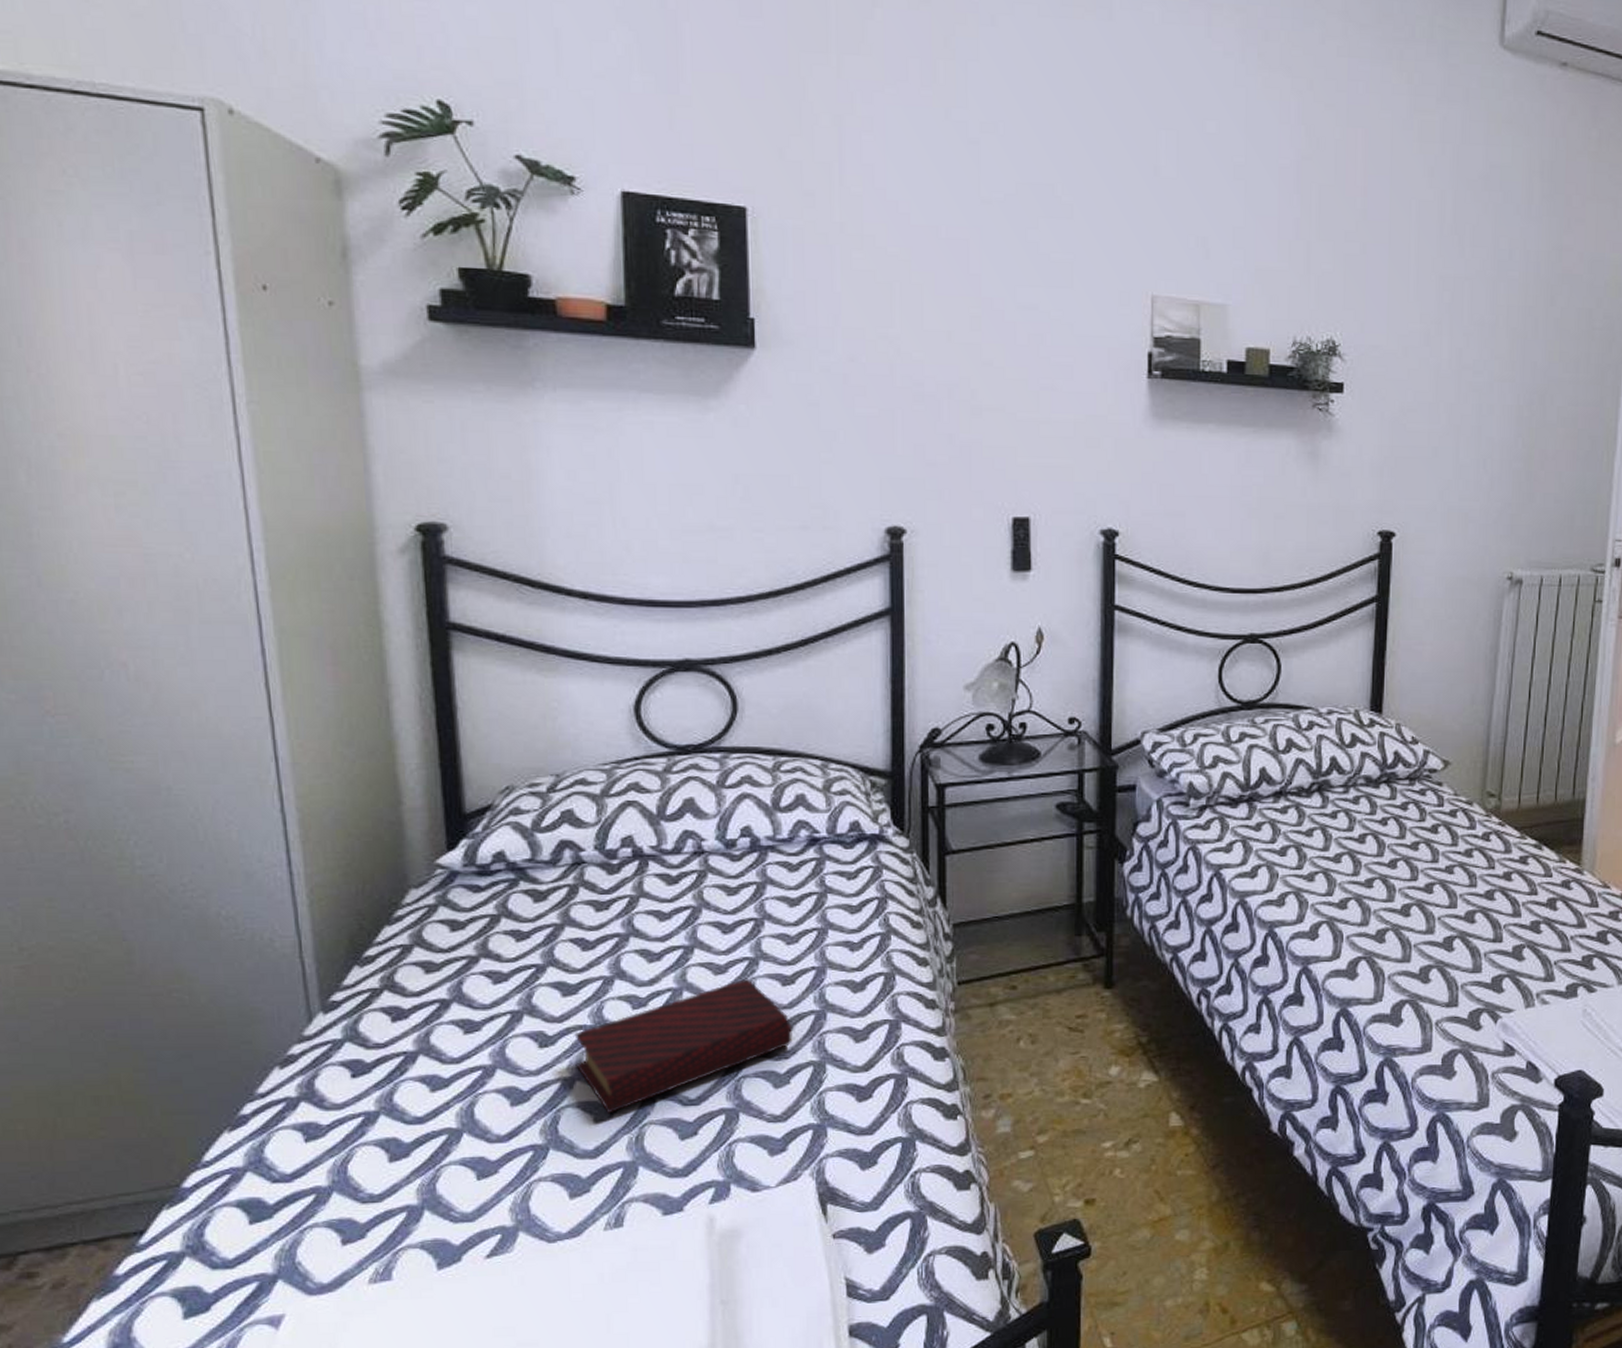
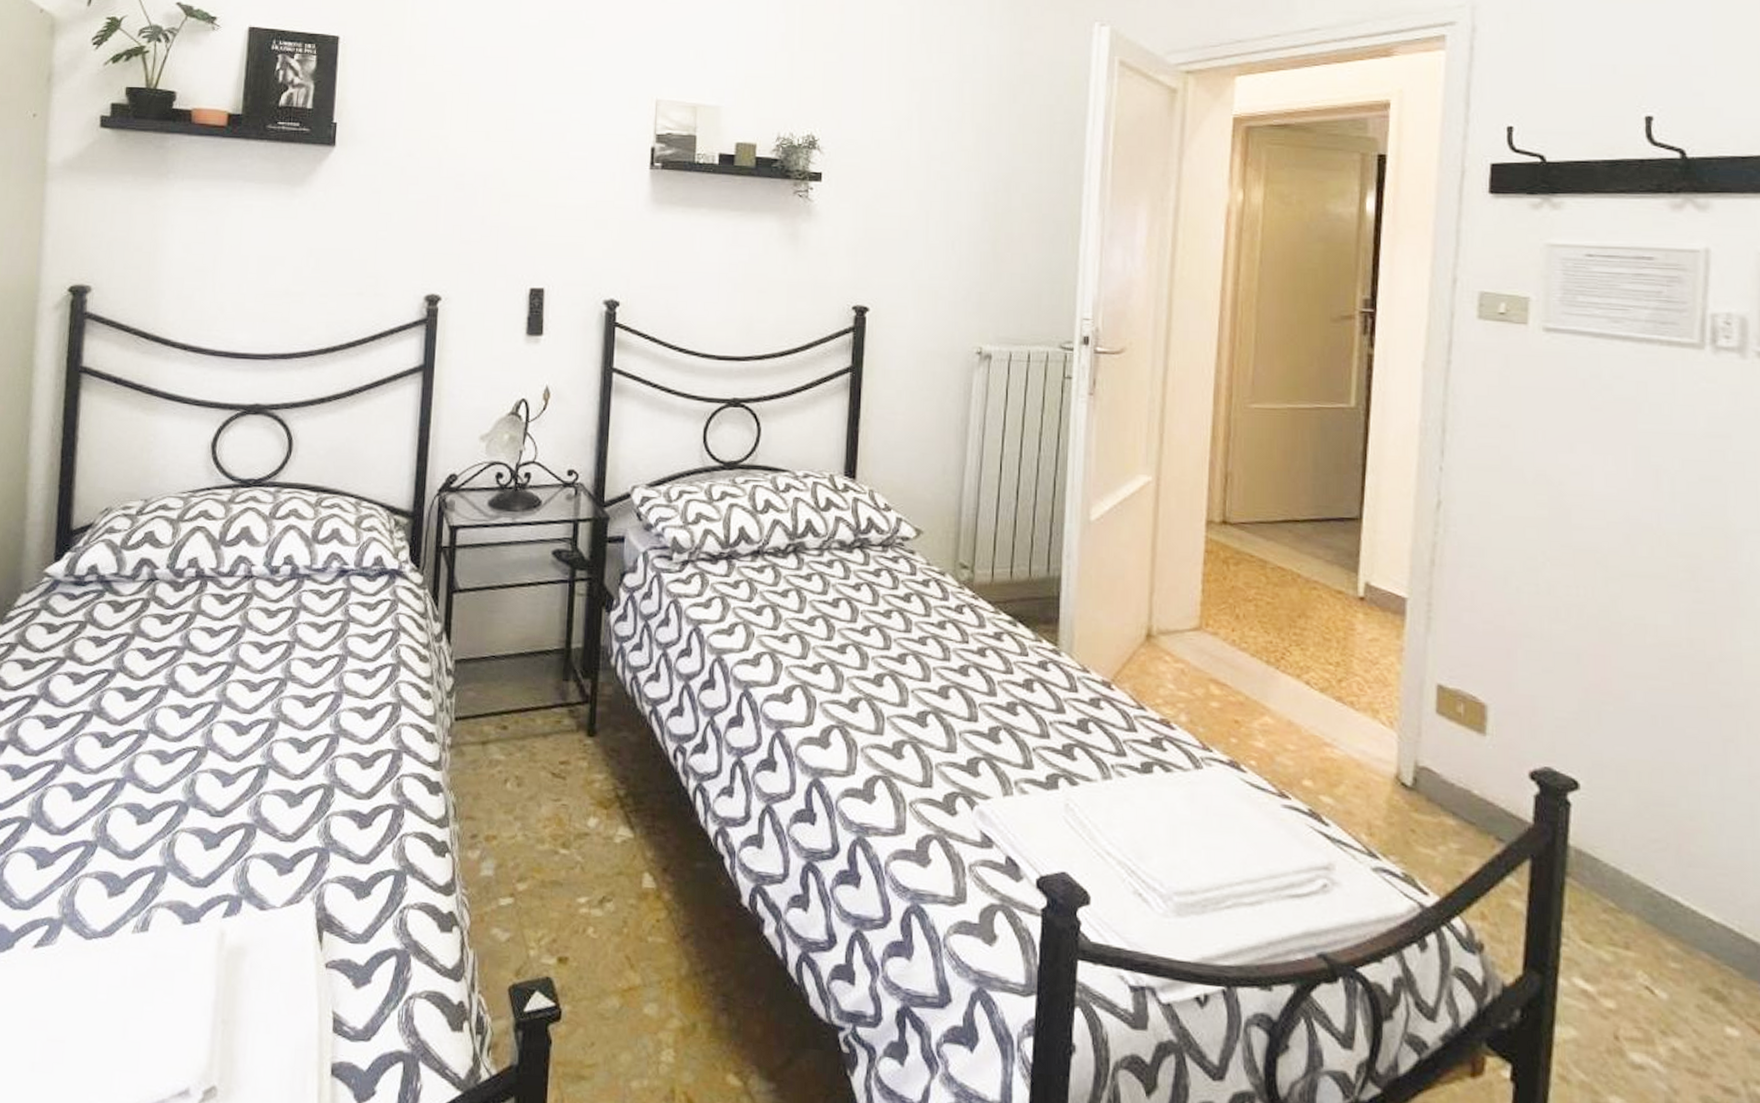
book: present [574,978,793,1114] -> none [128,697,309,818]

